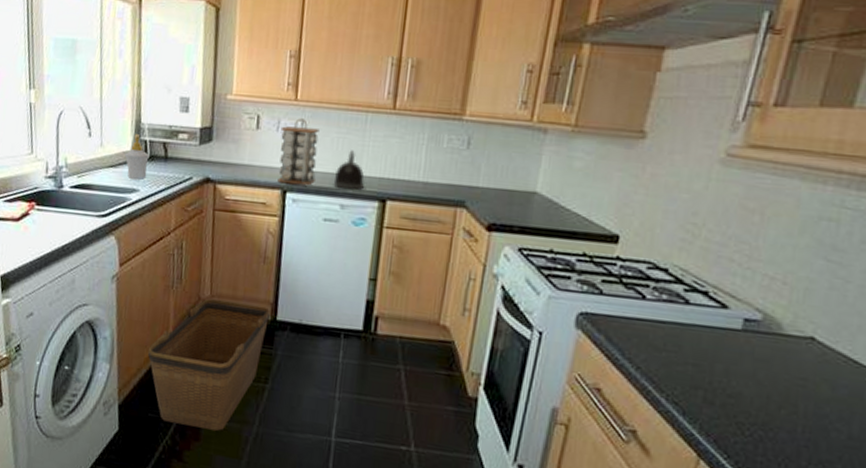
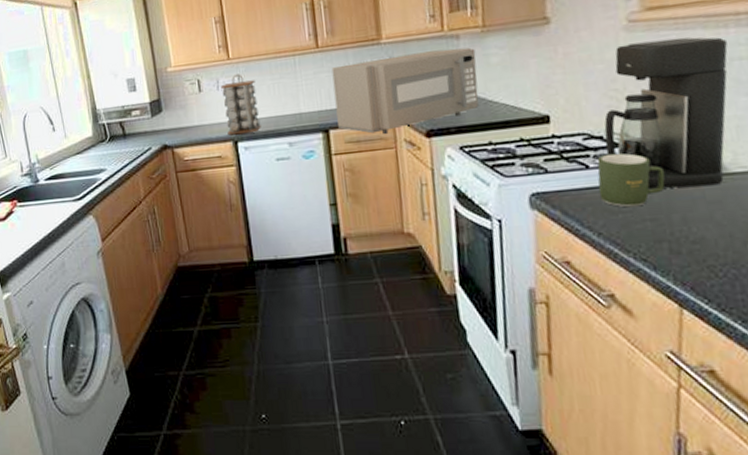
soap bottle: present [125,134,149,181] -> none [88,120,111,162]
bicycle basket: present [147,299,271,432] -> none [142,250,248,378]
kettle: present [333,150,365,191] -> none [277,92,306,129]
microwave: none [397,134,561,219] -> present [331,47,479,135]
mug: none [648,288,721,349] -> present [597,153,666,208]
coffee maker: none [667,178,821,344] -> present [604,37,728,189]

